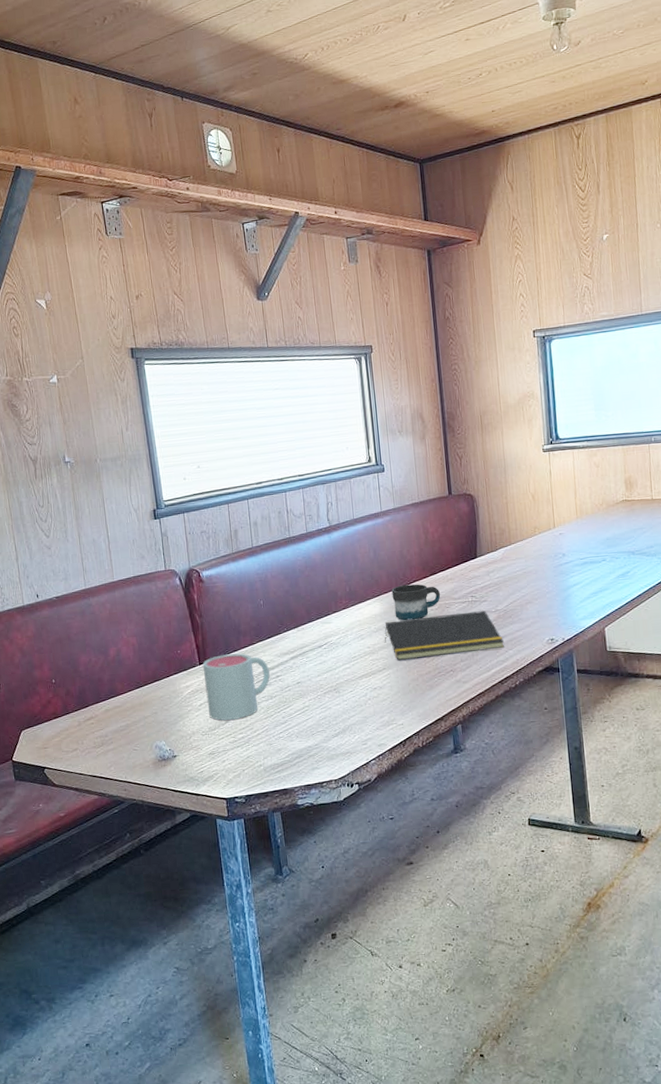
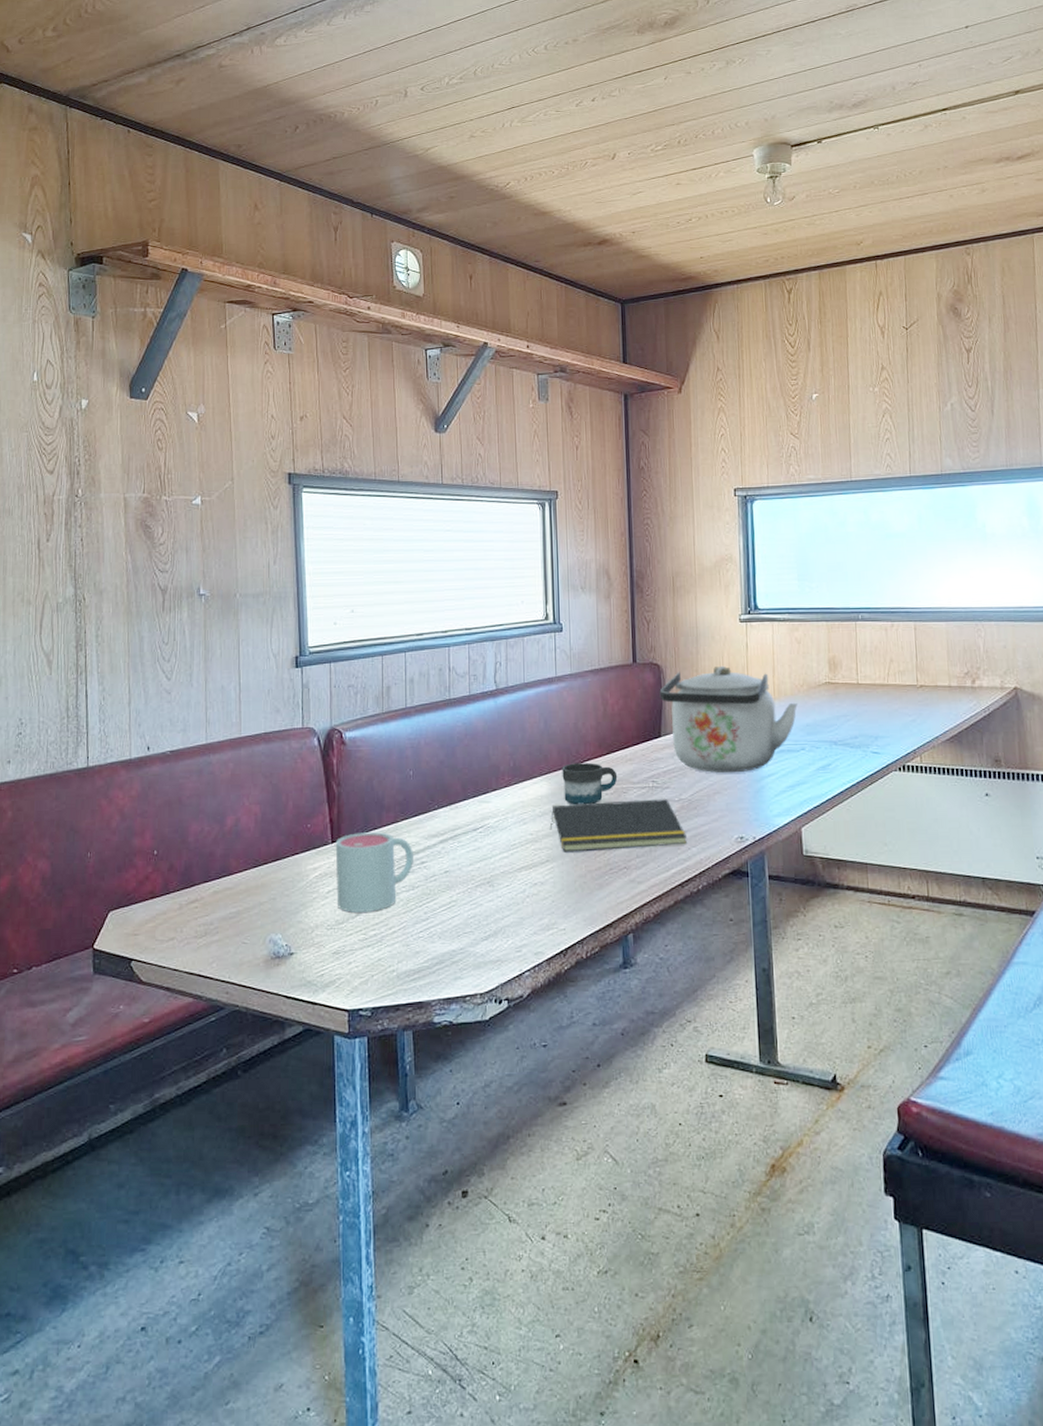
kettle: none [474,491,598,586] -> present [659,665,798,774]

